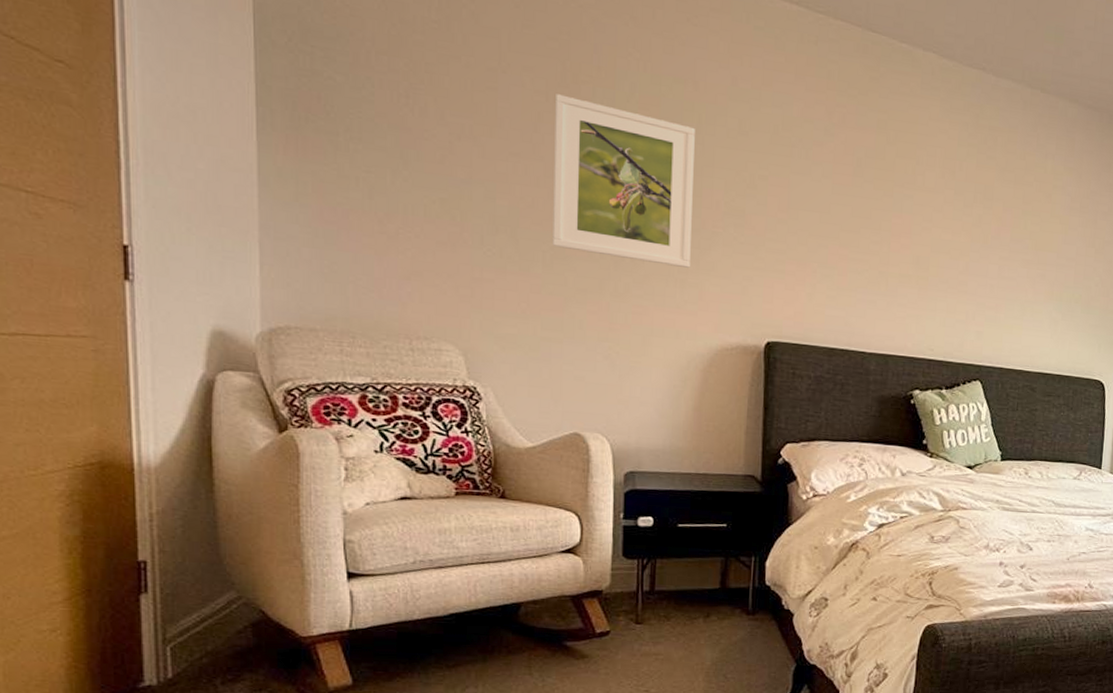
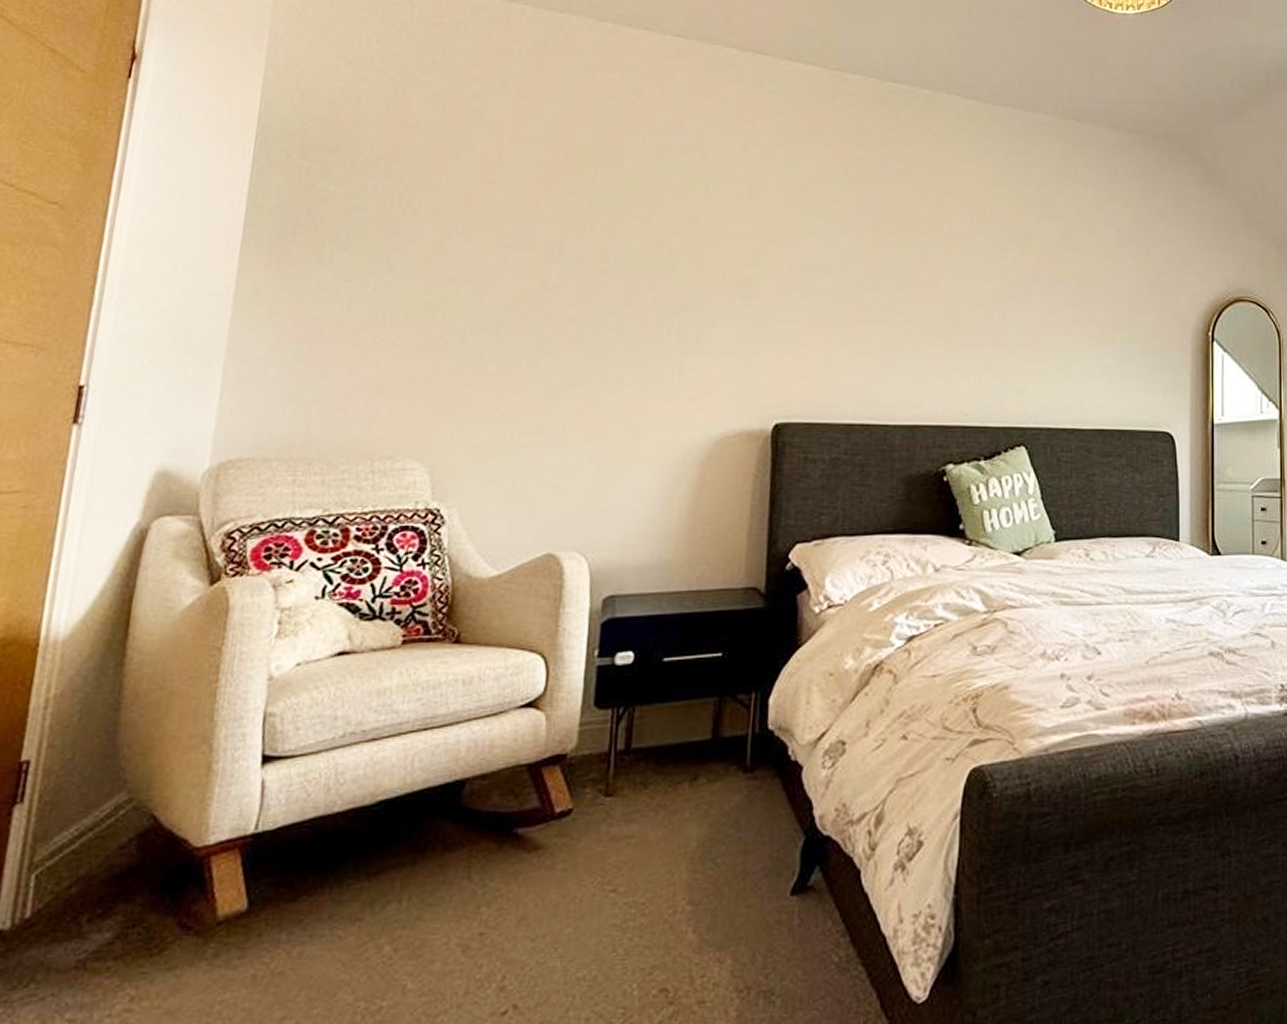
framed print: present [552,94,695,268] -> none [540,180,702,349]

